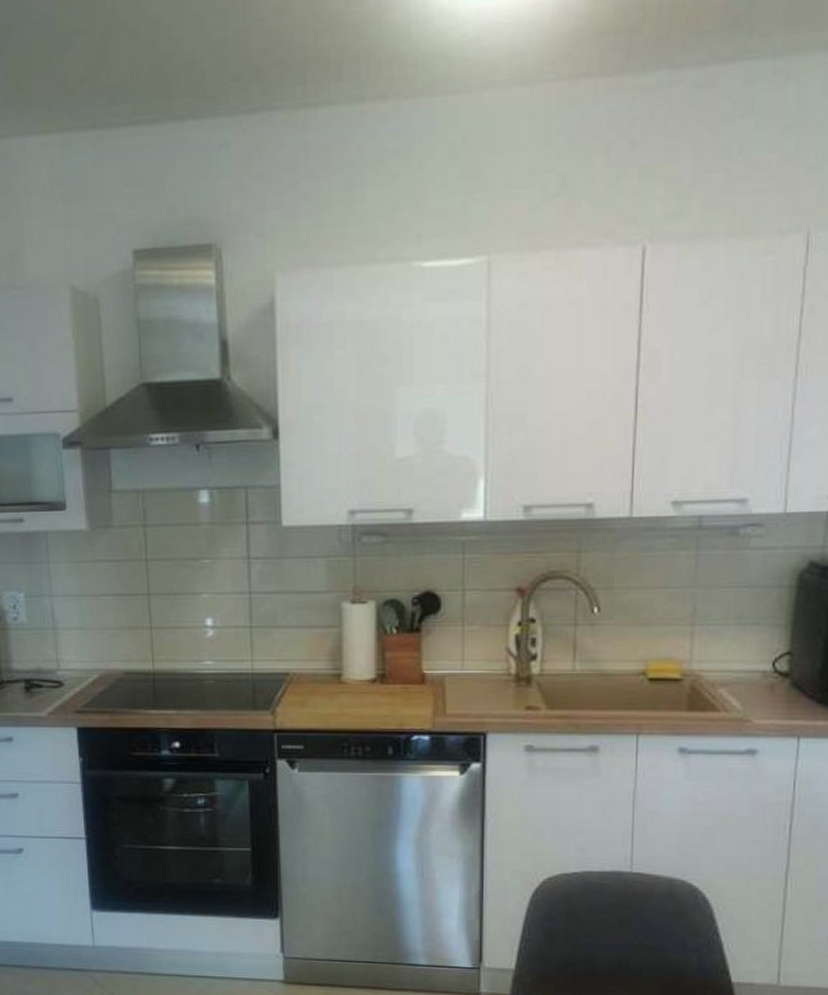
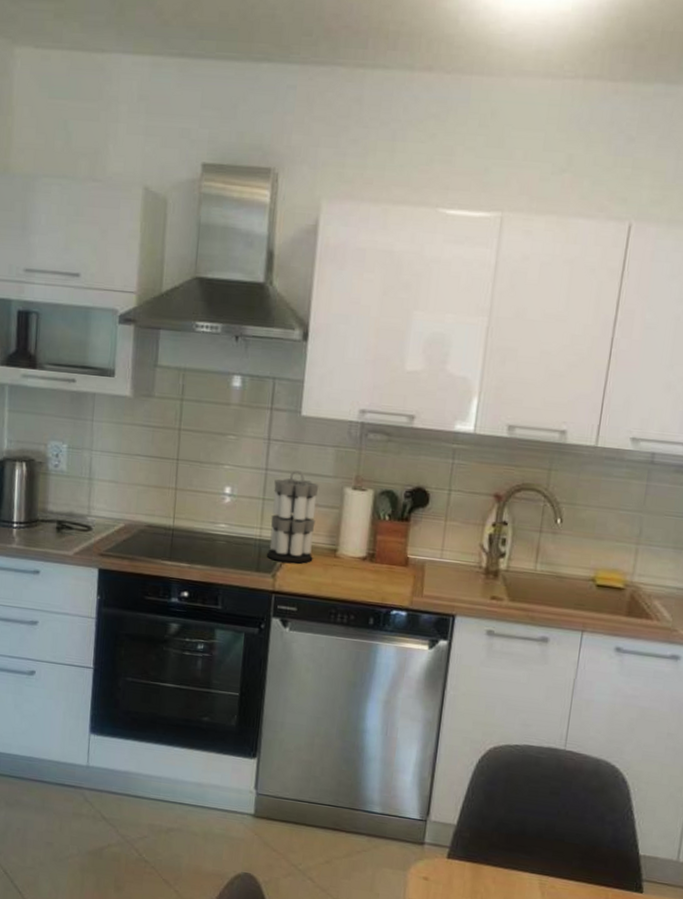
spice rack: none [261,589,315,697] -> present [267,470,319,564]

